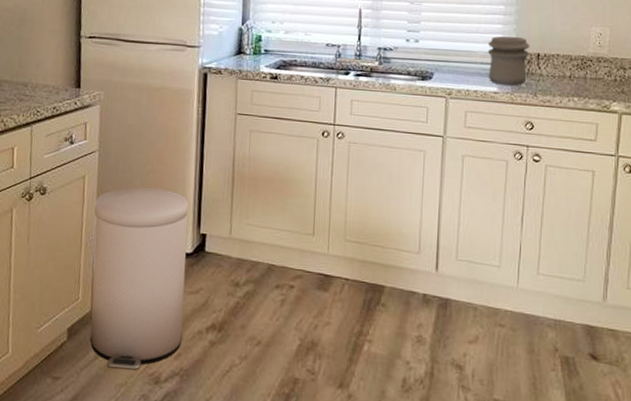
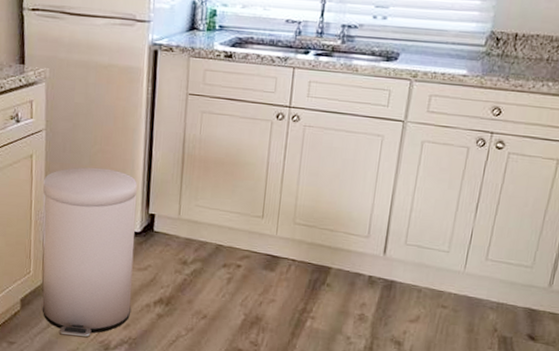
jar: present [487,35,530,87] -> none [459,13,509,70]

